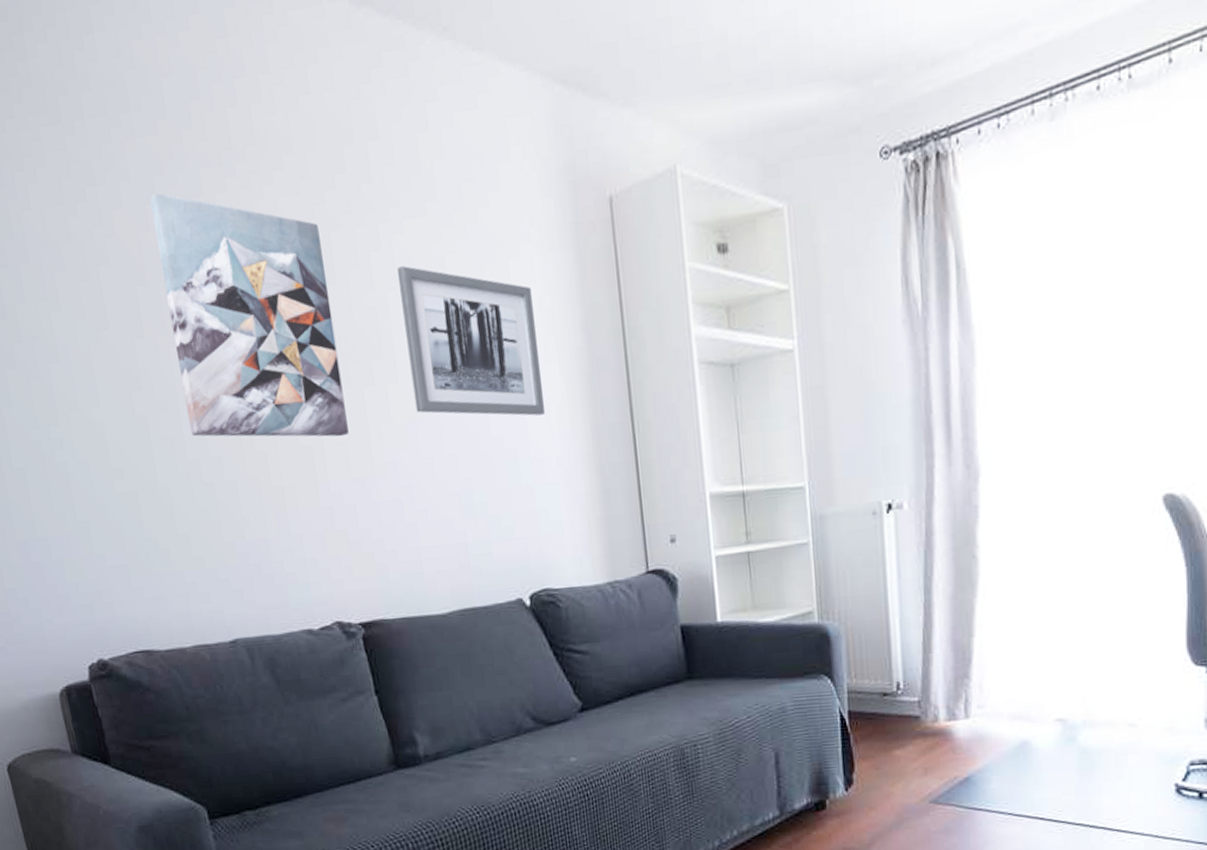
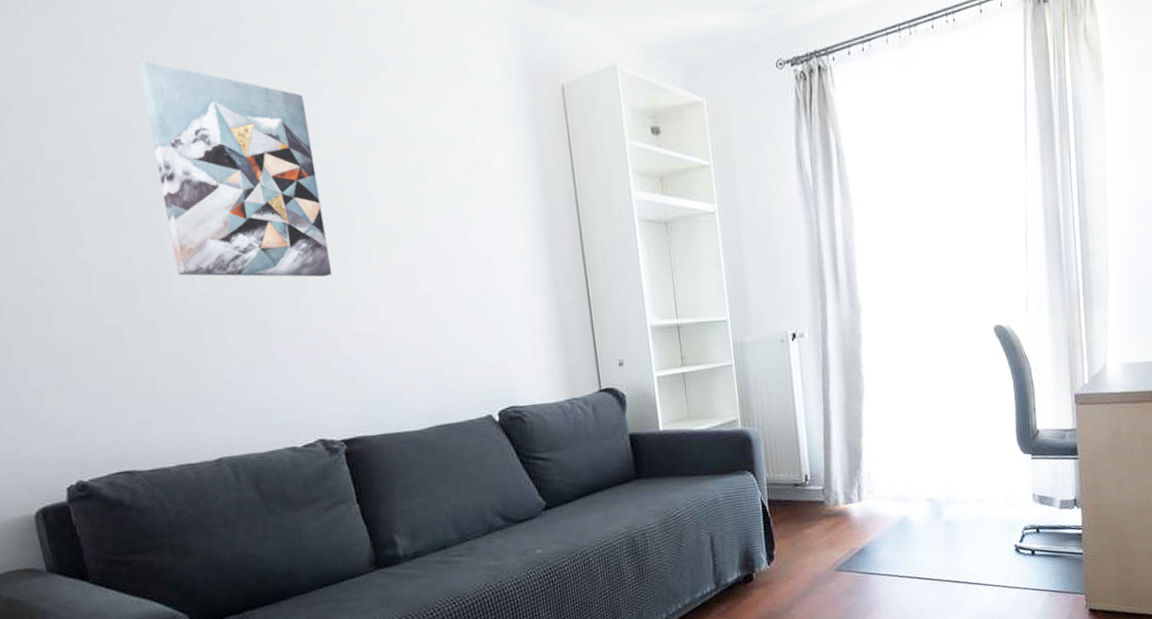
wall art: present [397,266,545,416] -> none [377,134,509,261]

